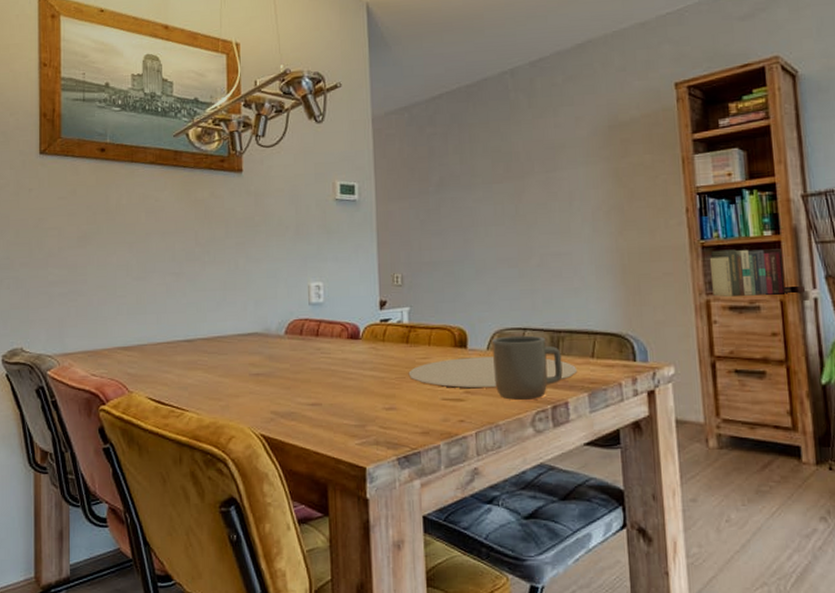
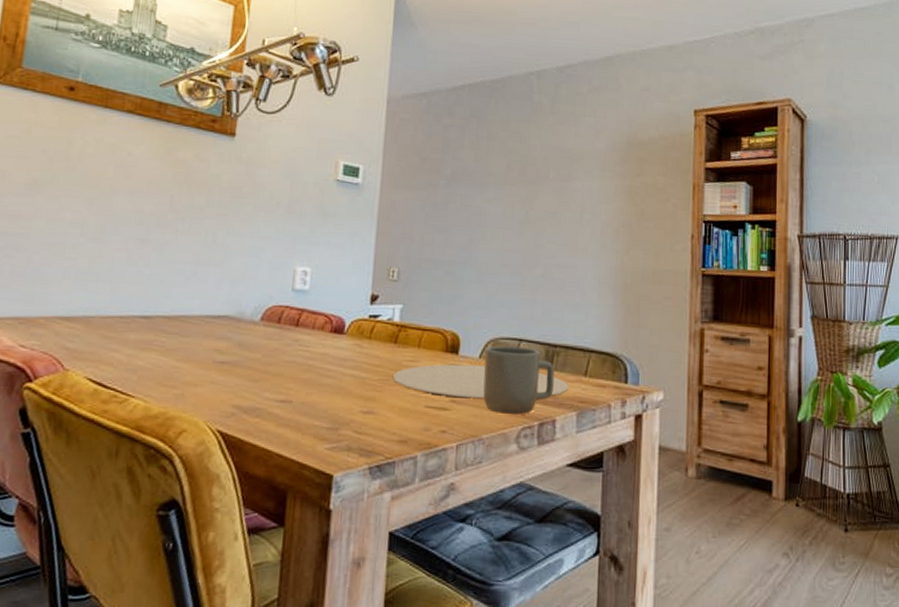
books: present [710,249,806,298] -> none [708,279,793,331]

